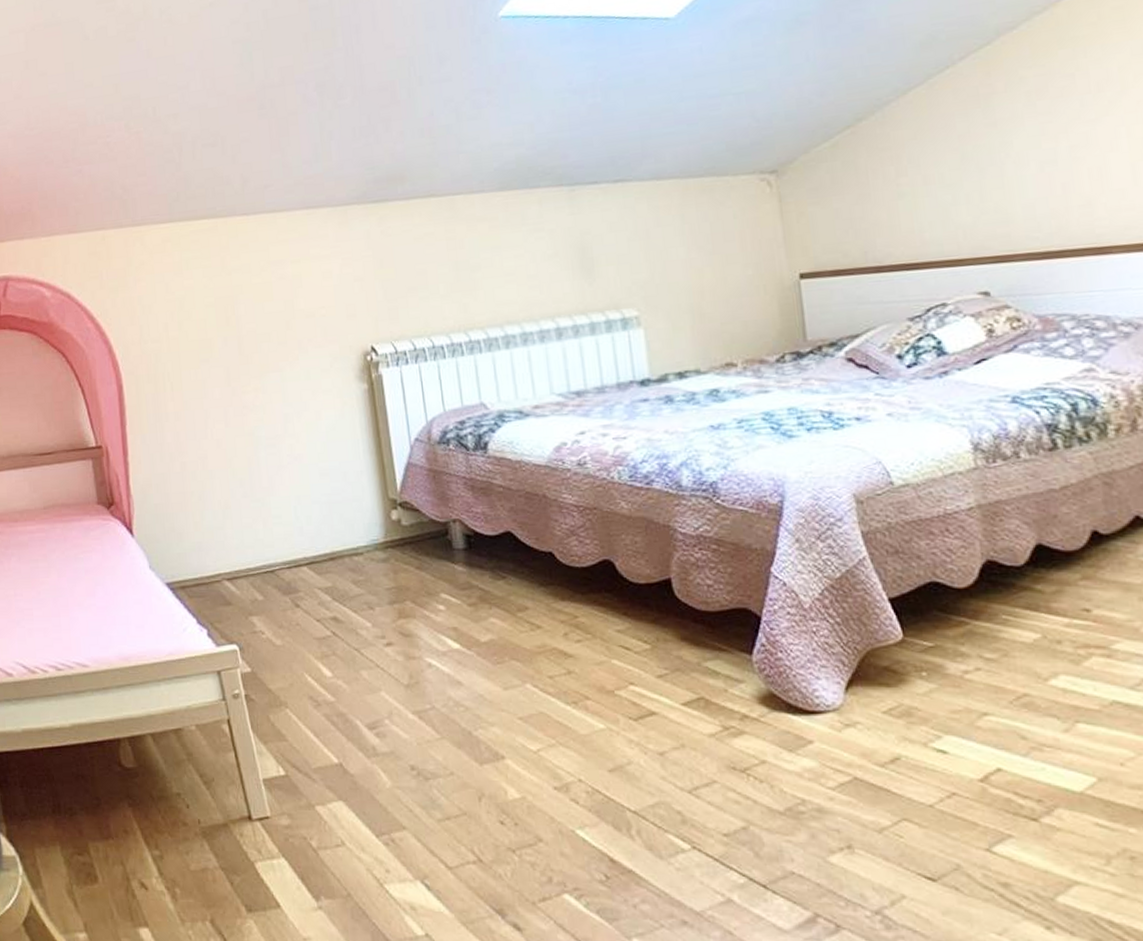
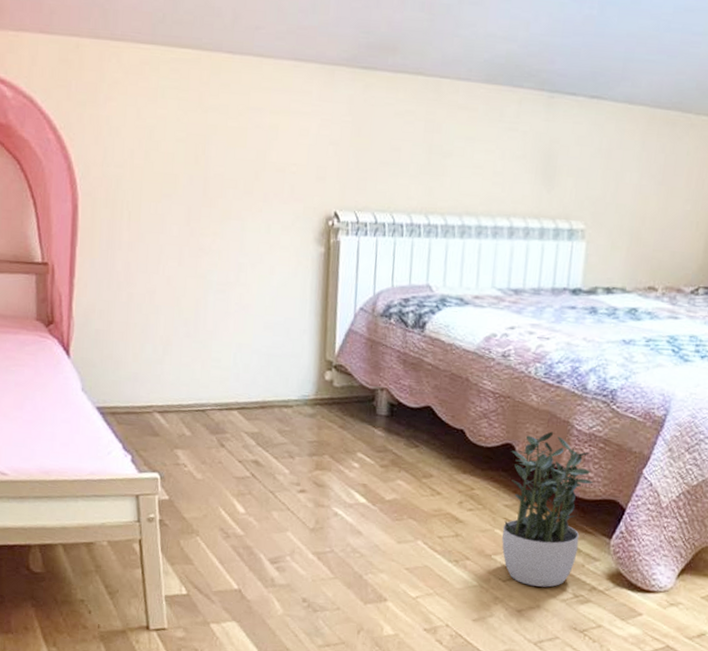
potted plant: none [611,540,715,722] -> present [502,431,594,587]

